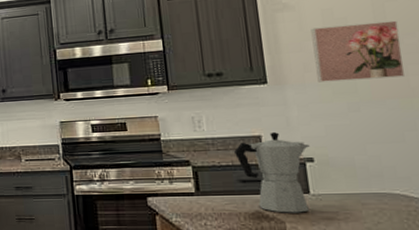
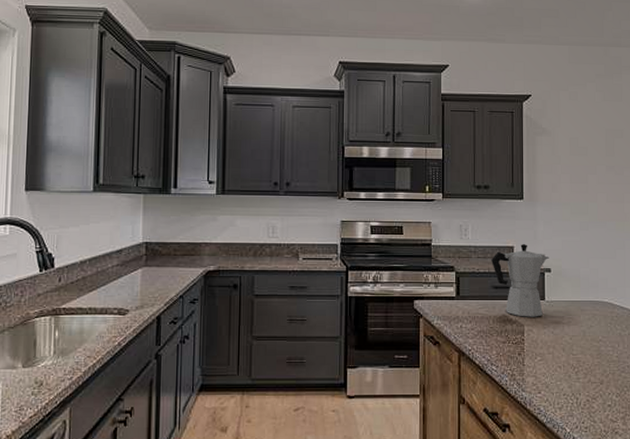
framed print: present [311,20,406,83] -> none [561,153,622,203]

